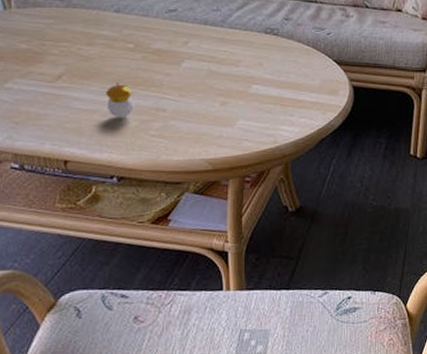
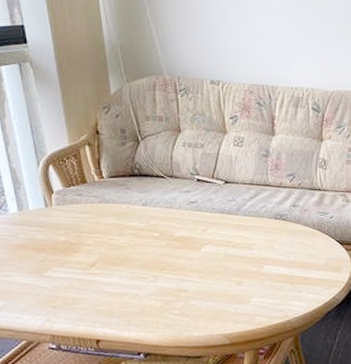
candle: present [106,83,135,118] -> none [134,268,160,299]

